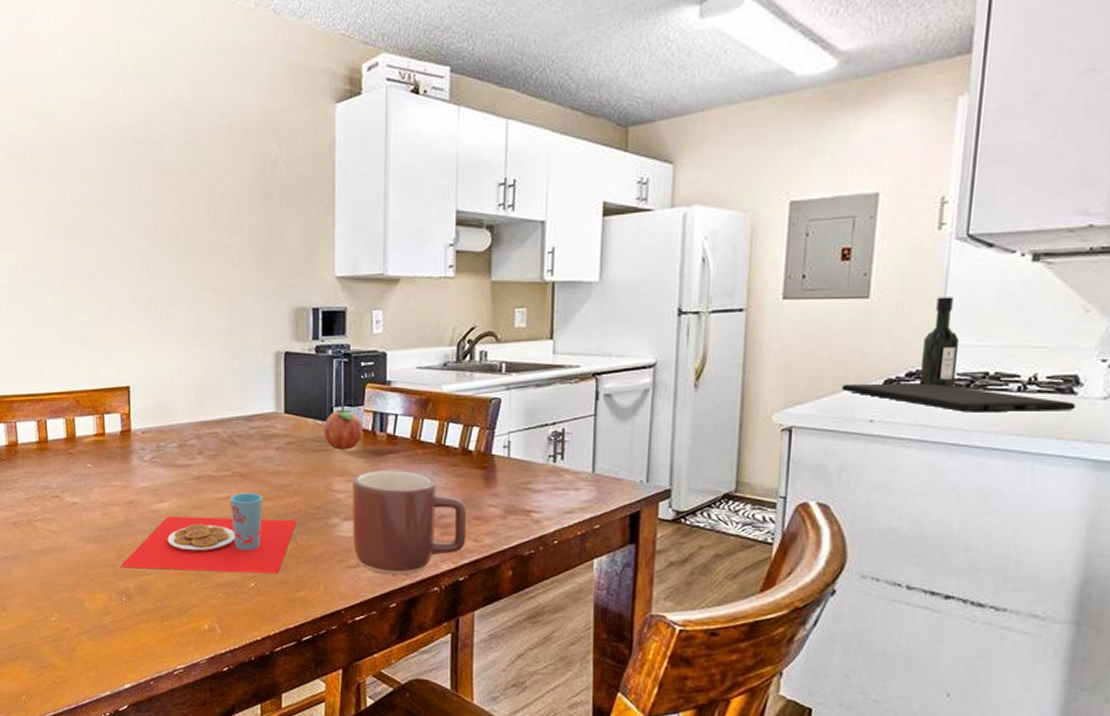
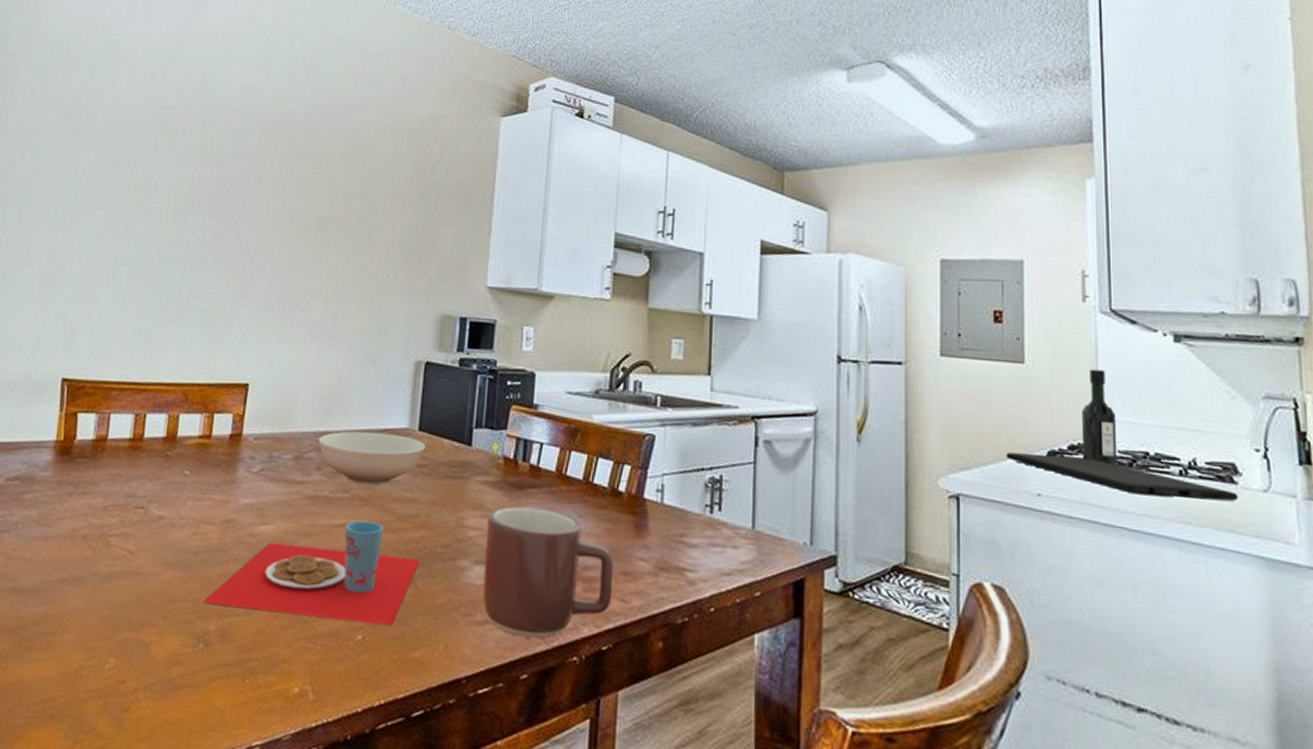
bowl: none [197,418,292,463] -> present [318,431,425,485]
fruit: present [324,405,363,450] -> none [460,427,504,480]

